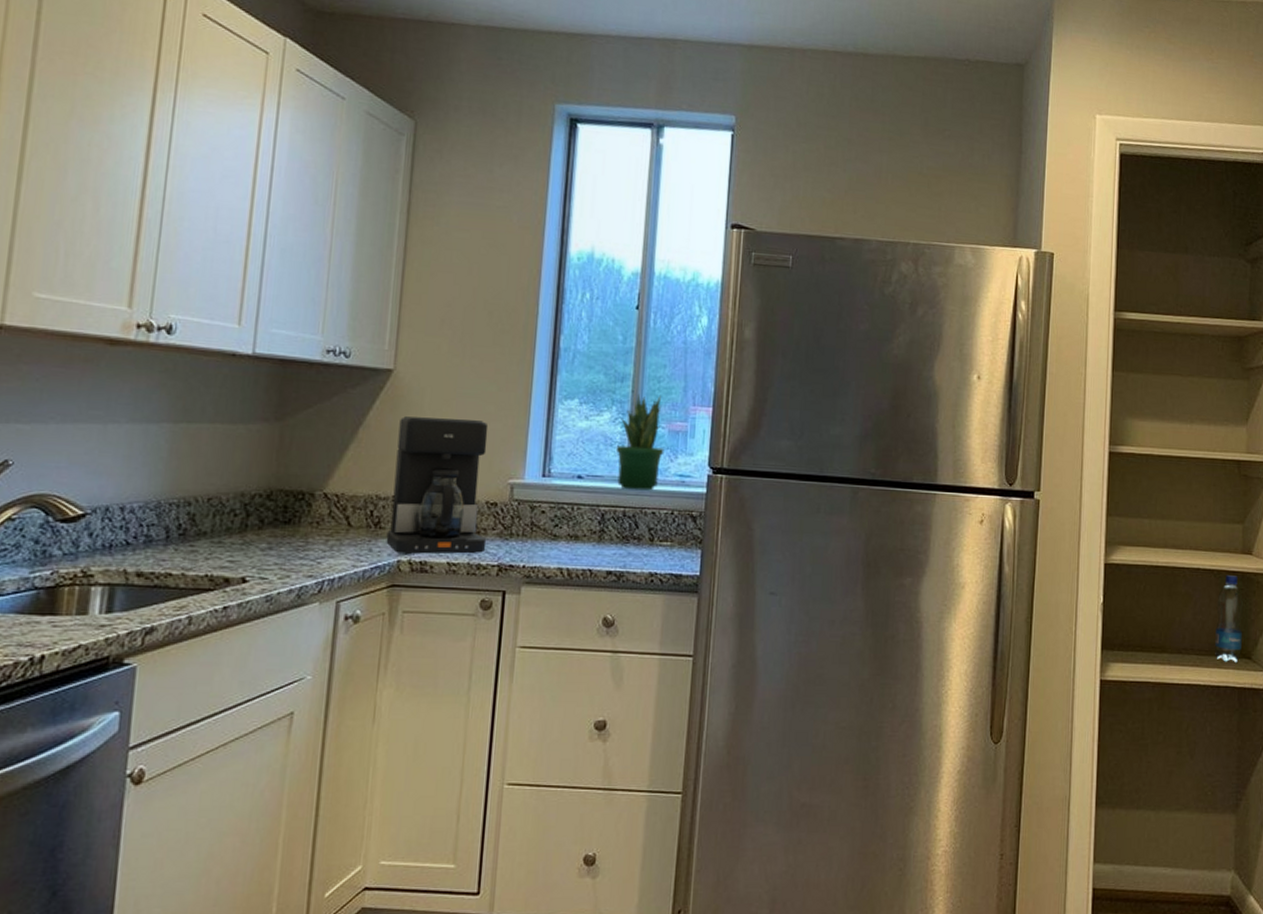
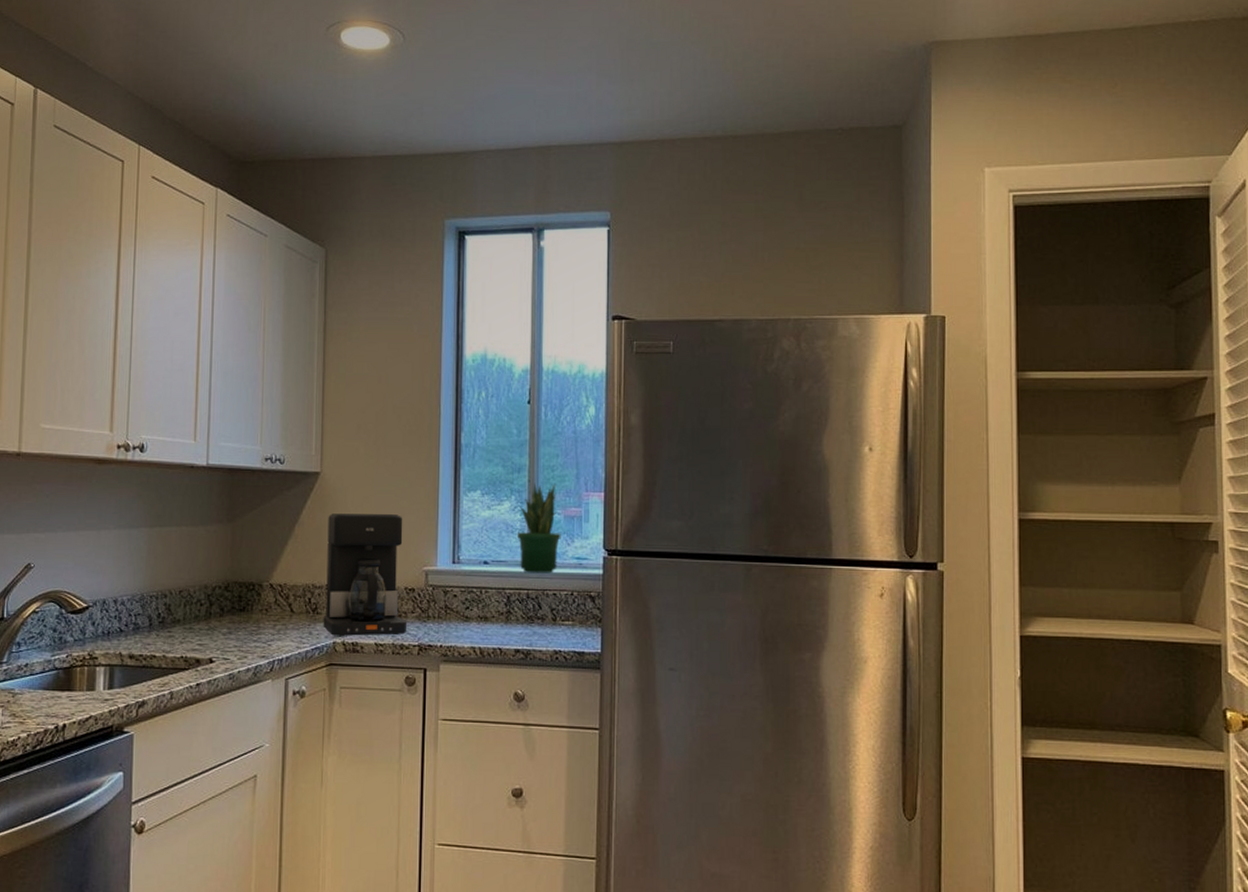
bottle: present [1215,575,1244,662] -> none [1153,647,1188,740]

